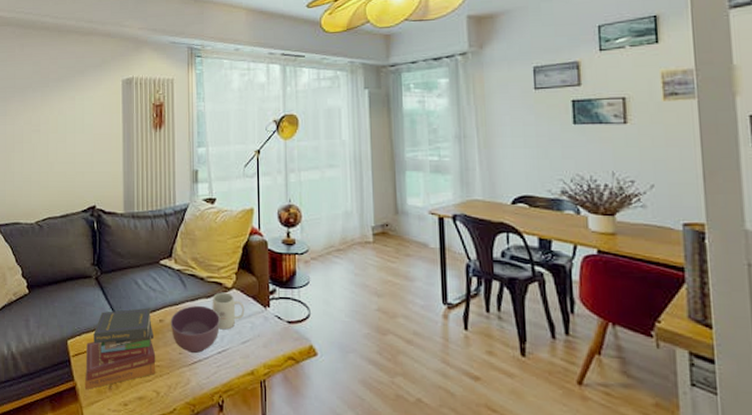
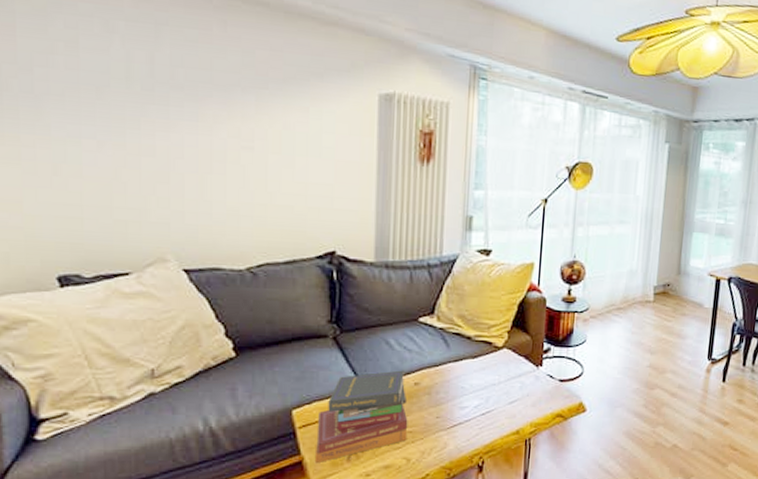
bowl: present [170,305,220,354] -> none [427,366,486,417]
mug: present [212,292,245,330] -> none [478,352,515,391]

